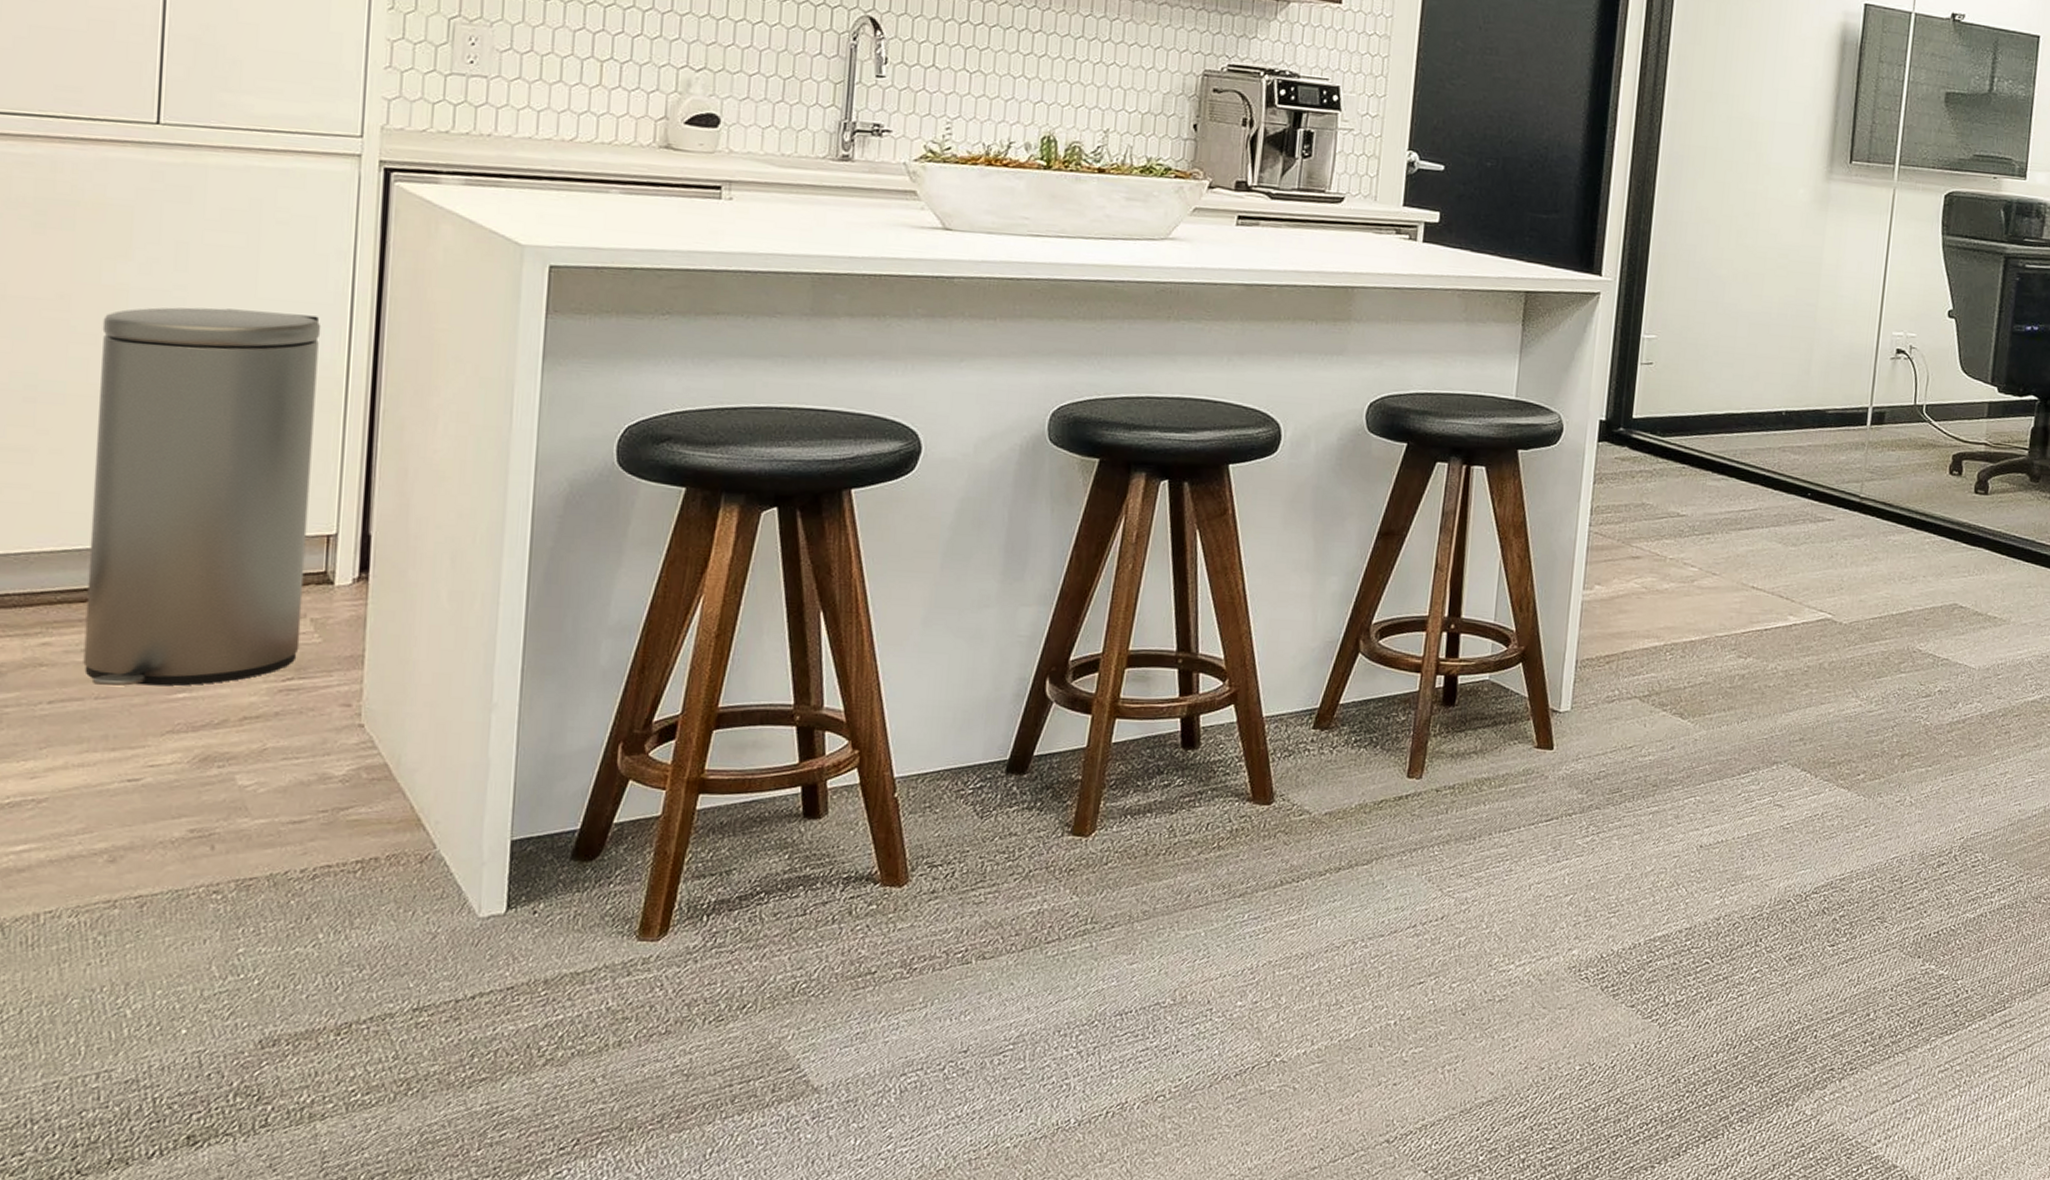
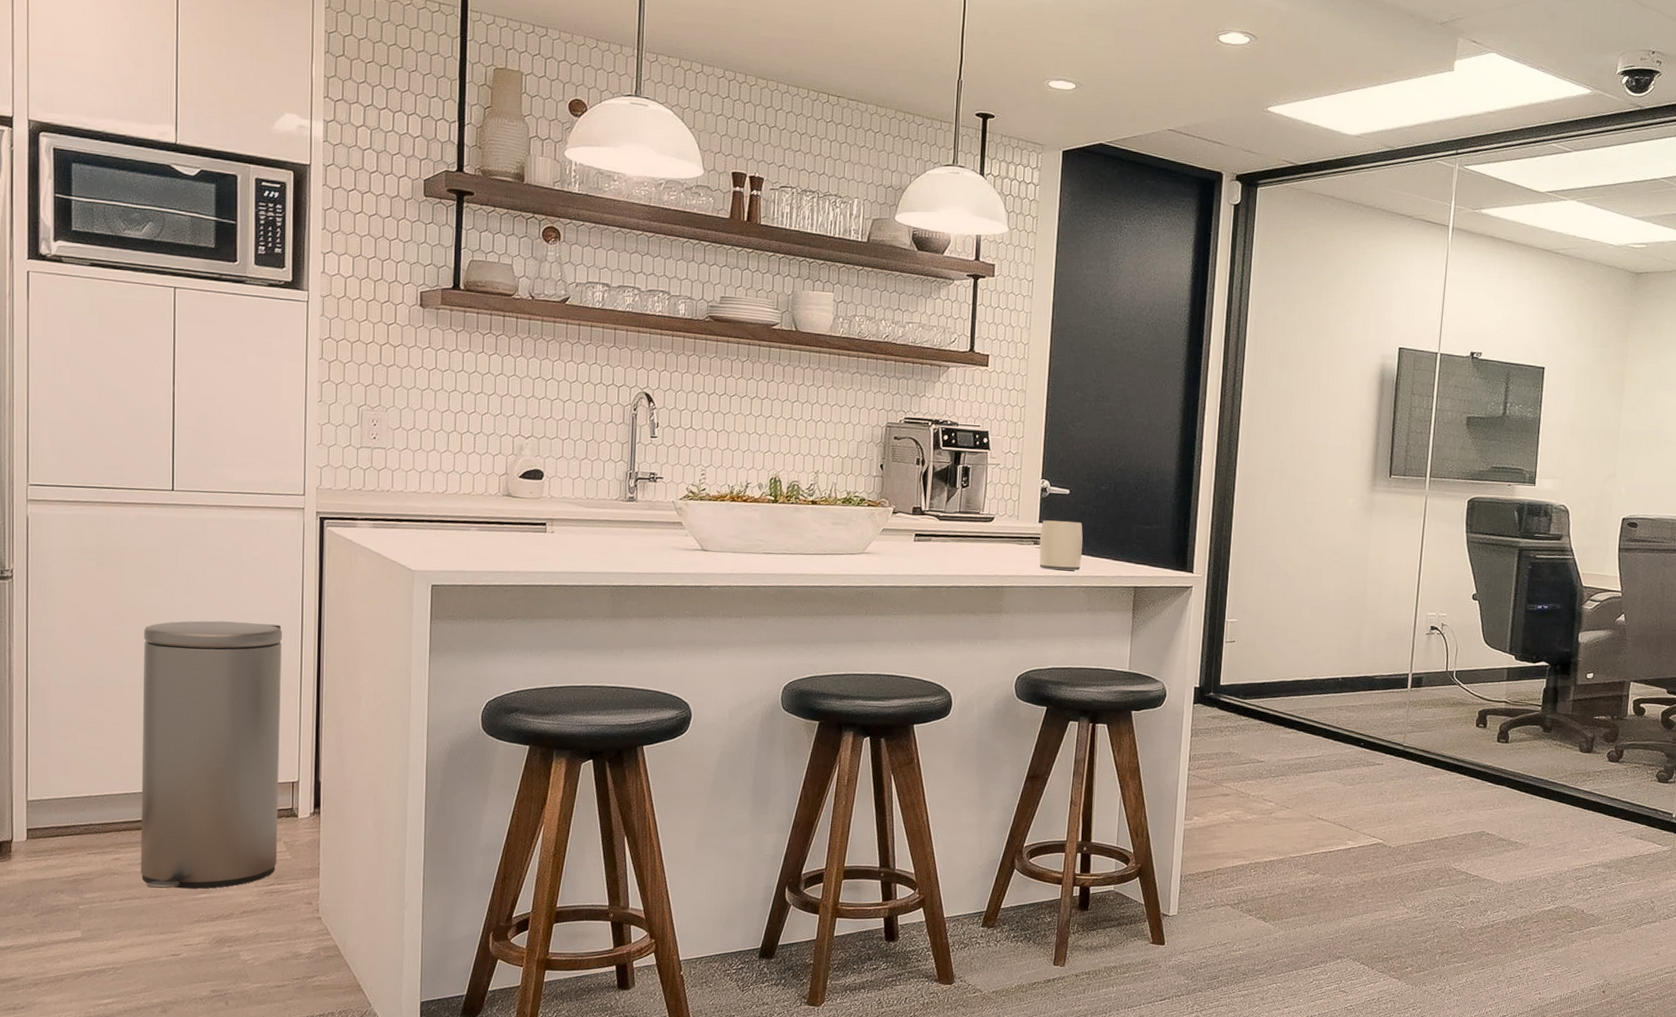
mug: none [1402,203,1461,269] -> present [1039,520,1083,571]

